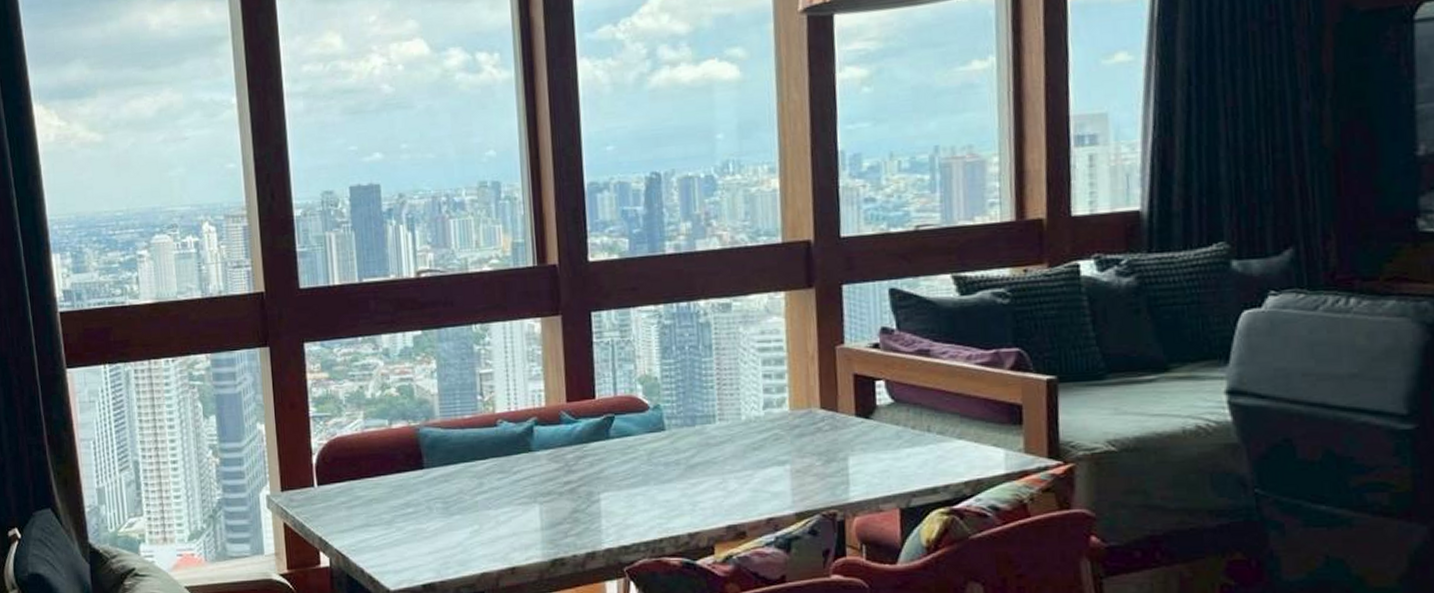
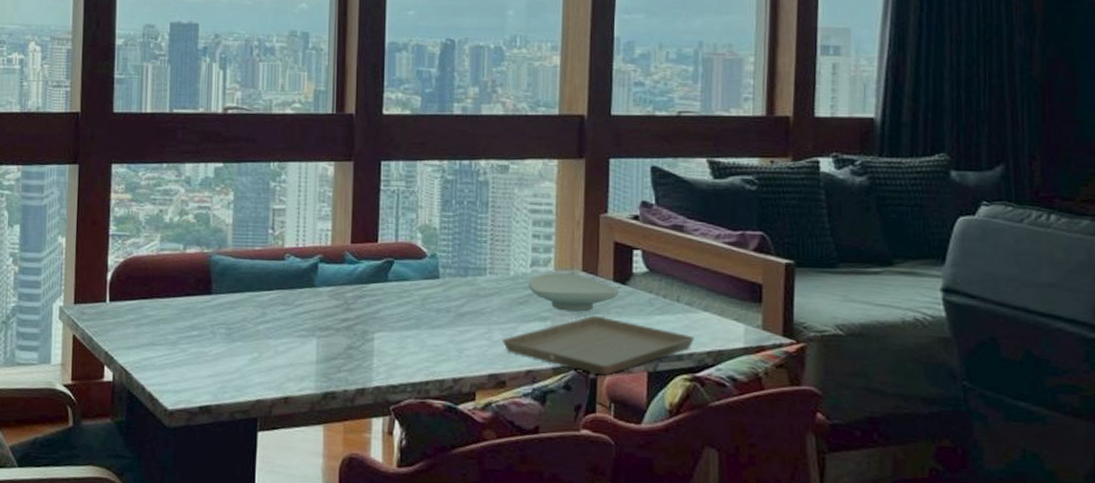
tray: none [739,454,950,517] -> present [503,315,695,376]
decorative bowl: none [762,412,863,453] -> present [528,273,619,312]

